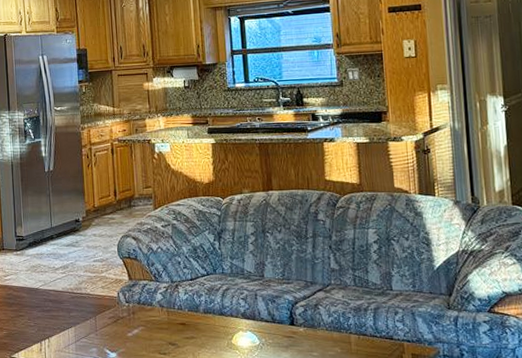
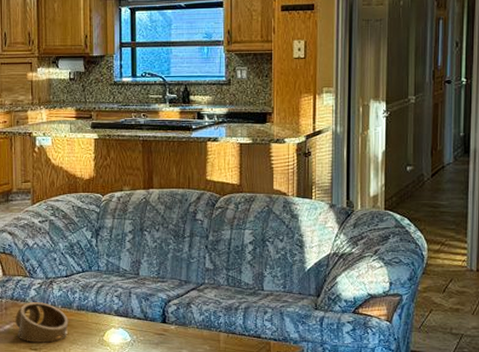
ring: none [143,306,196,347] -> present [15,302,69,343]

